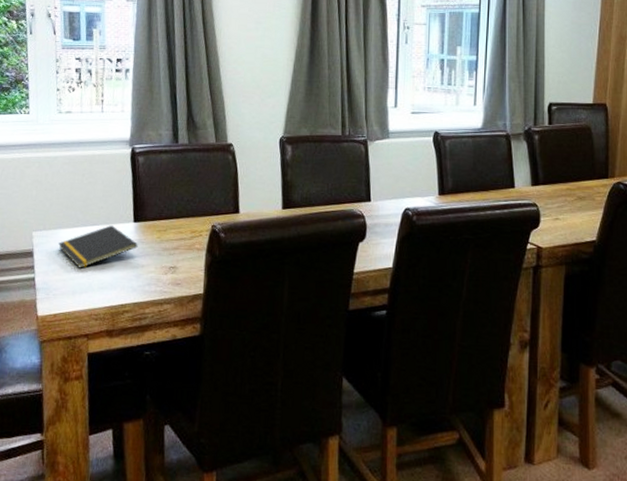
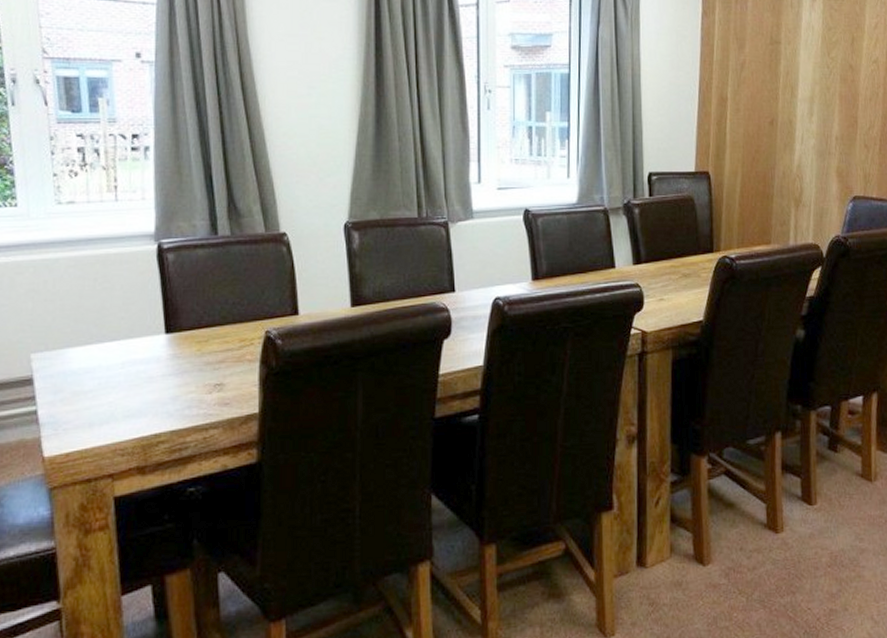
notepad: present [58,225,138,268] -> none [67,339,173,395]

